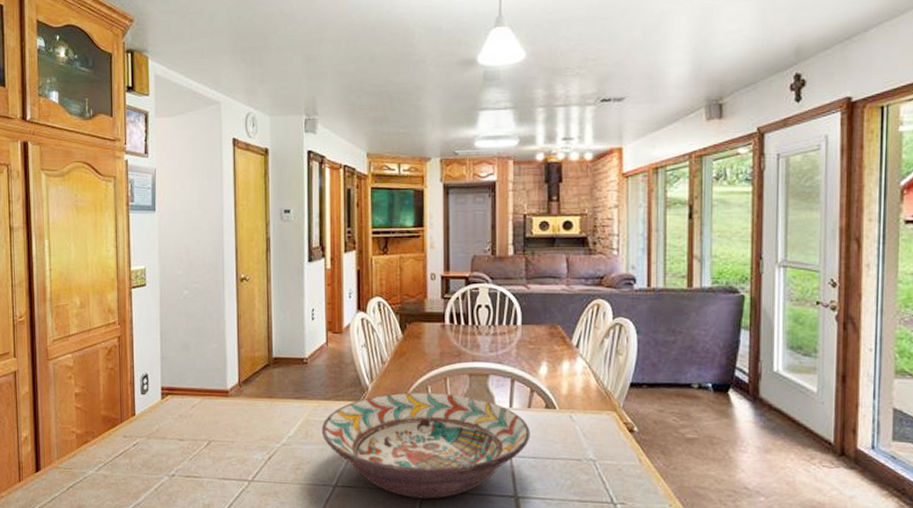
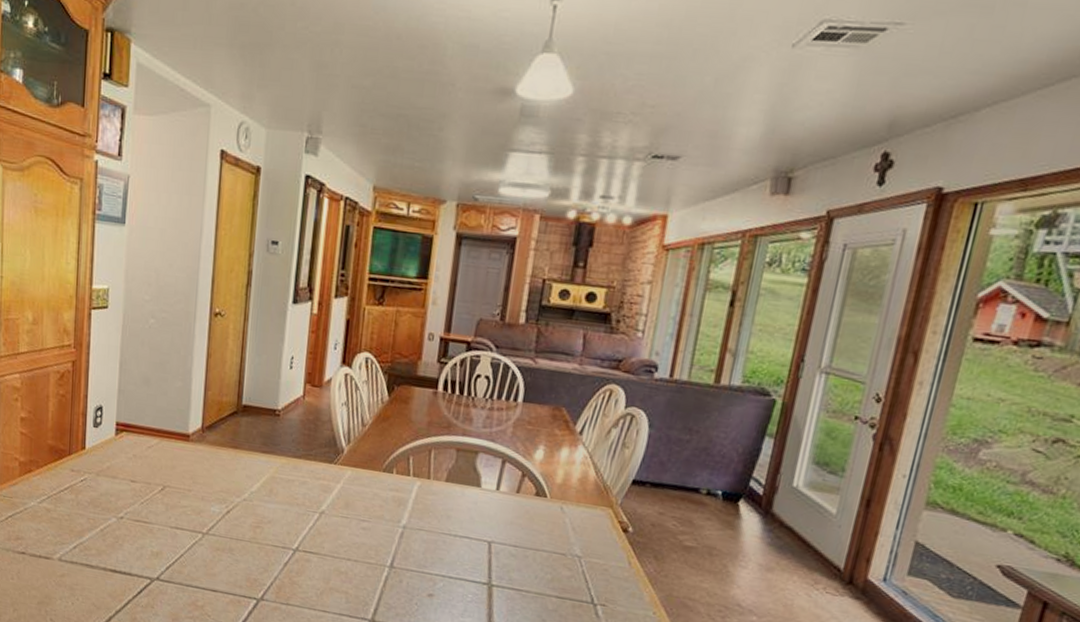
decorative bowl: present [321,392,530,499] -> none [287,459,516,577]

